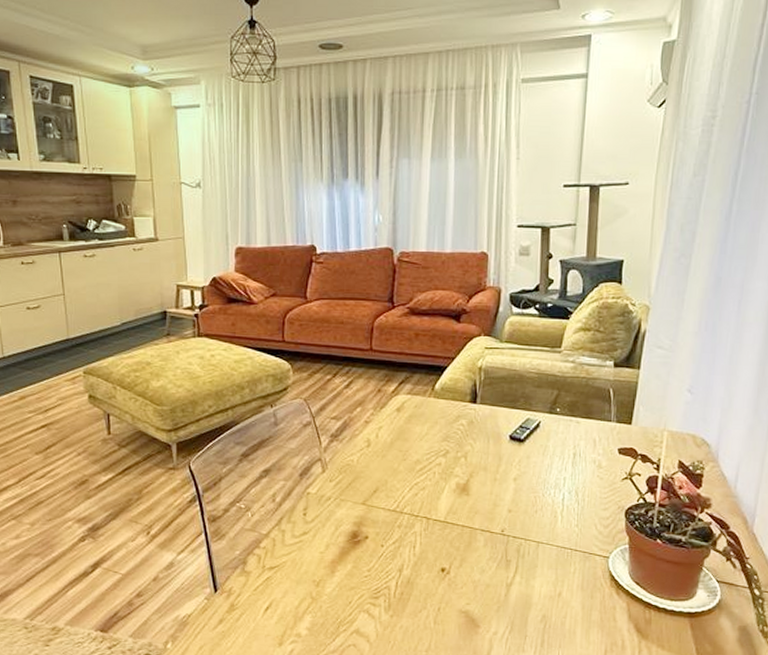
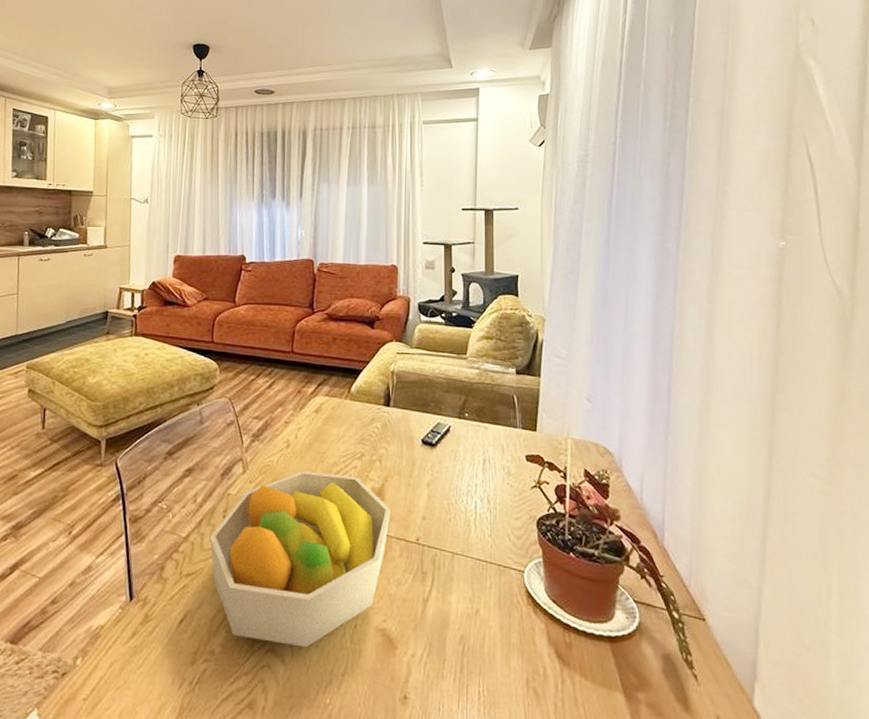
fruit bowl: none [290,469,476,629] -> present [209,471,391,648]

